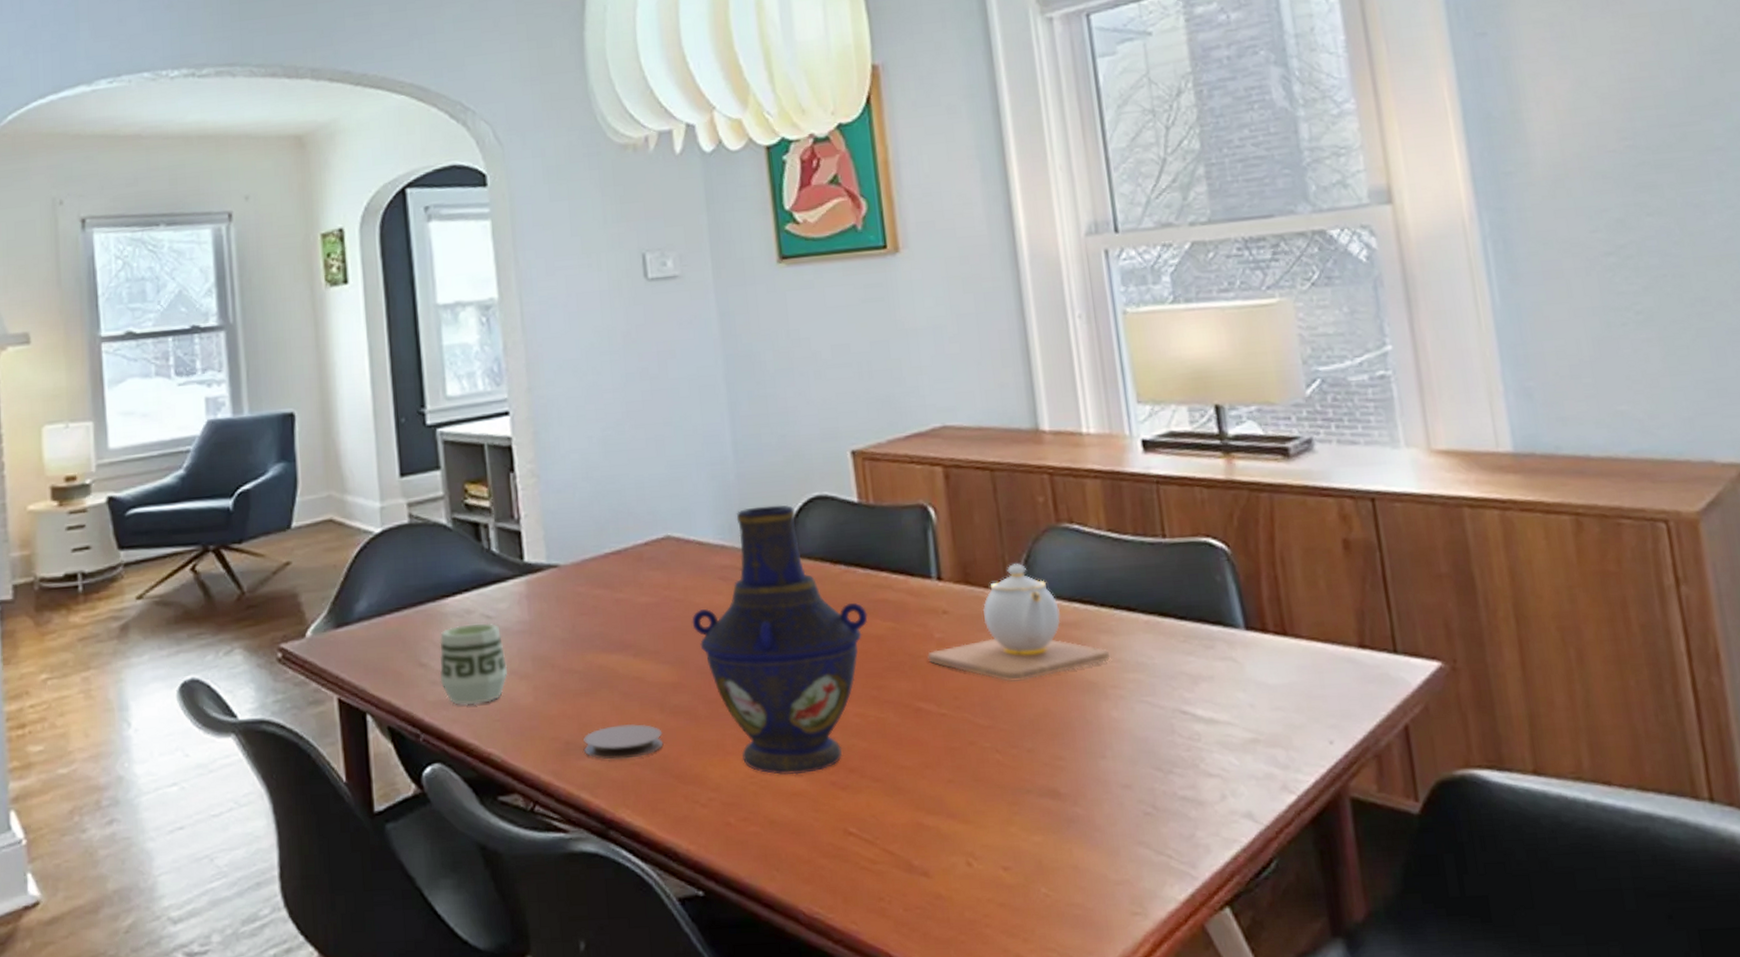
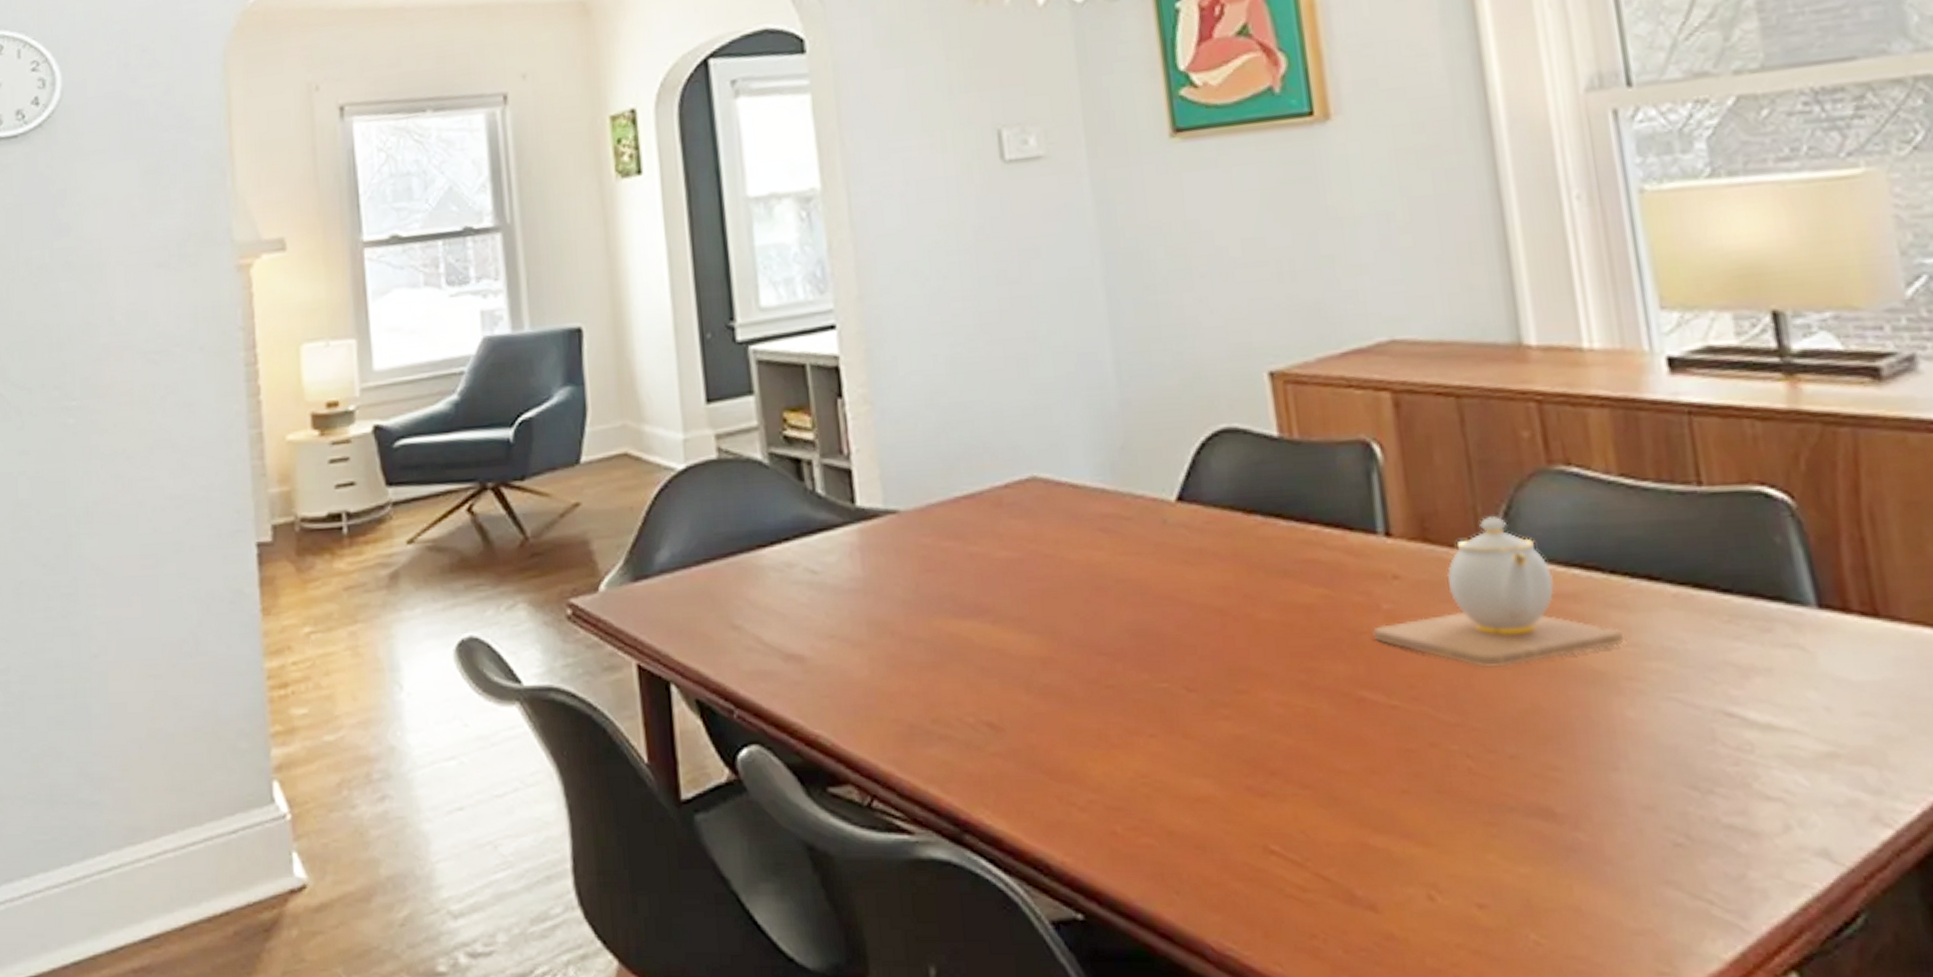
cup: present [439,623,509,706] -> none [755,579,839,677]
coaster: present [583,724,664,760] -> none [931,706,1031,748]
vase: present [692,505,868,775] -> none [1065,439,1293,776]

